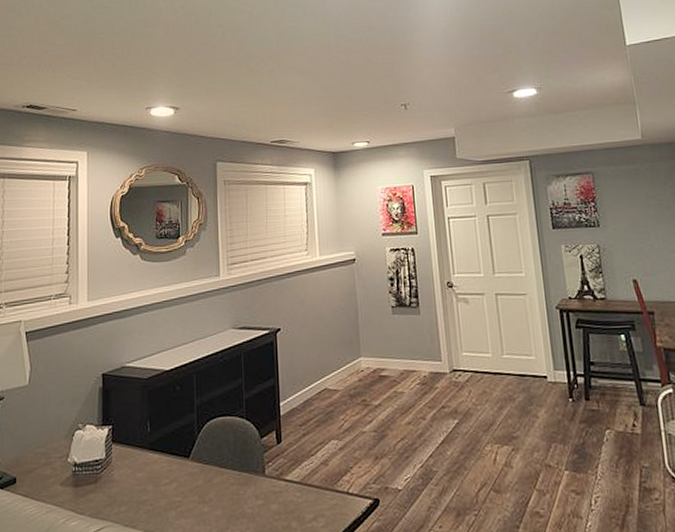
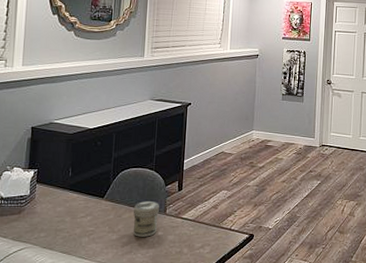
jar: none [226,458,256,508] -> present [133,200,159,237]

